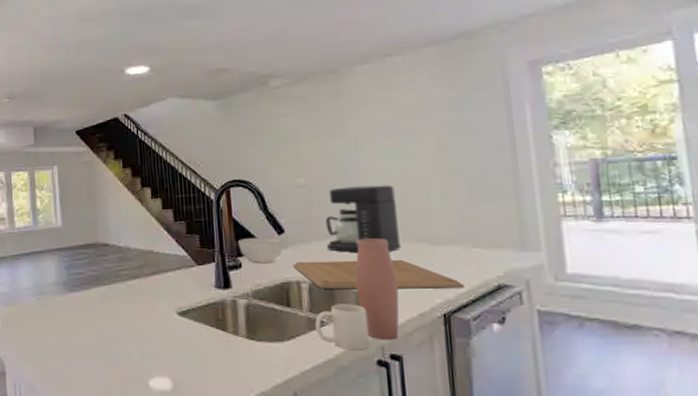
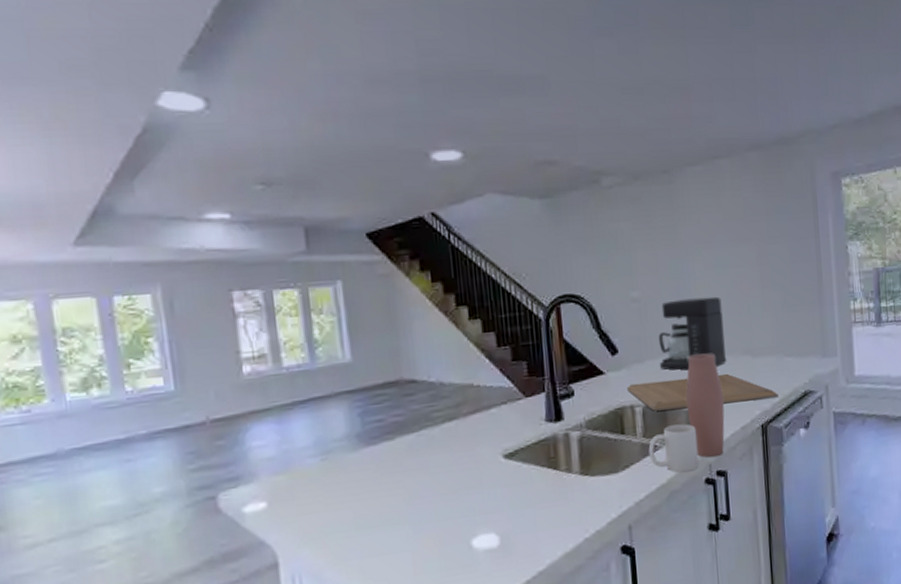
bowl: present [238,237,283,264] -> none [570,358,617,390]

